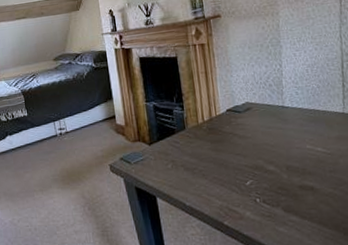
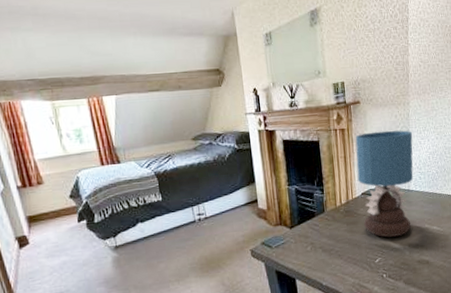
table lamp: none [216,42,289,158] -> present [355,130,414,238]

